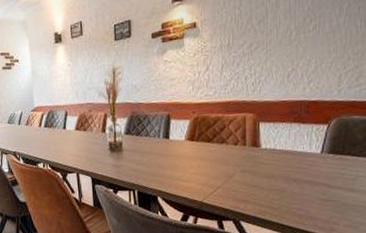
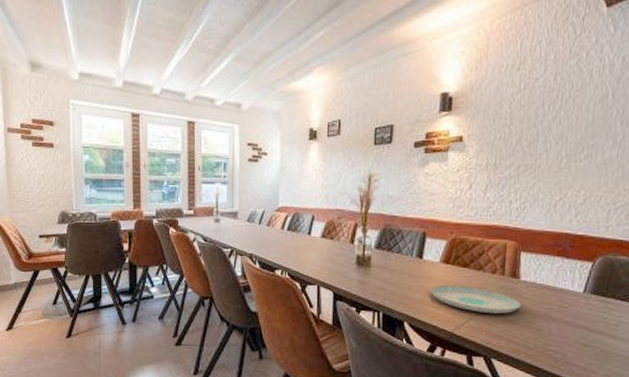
plate: none [178,158,264,182] -> present [429,284,522,314]

